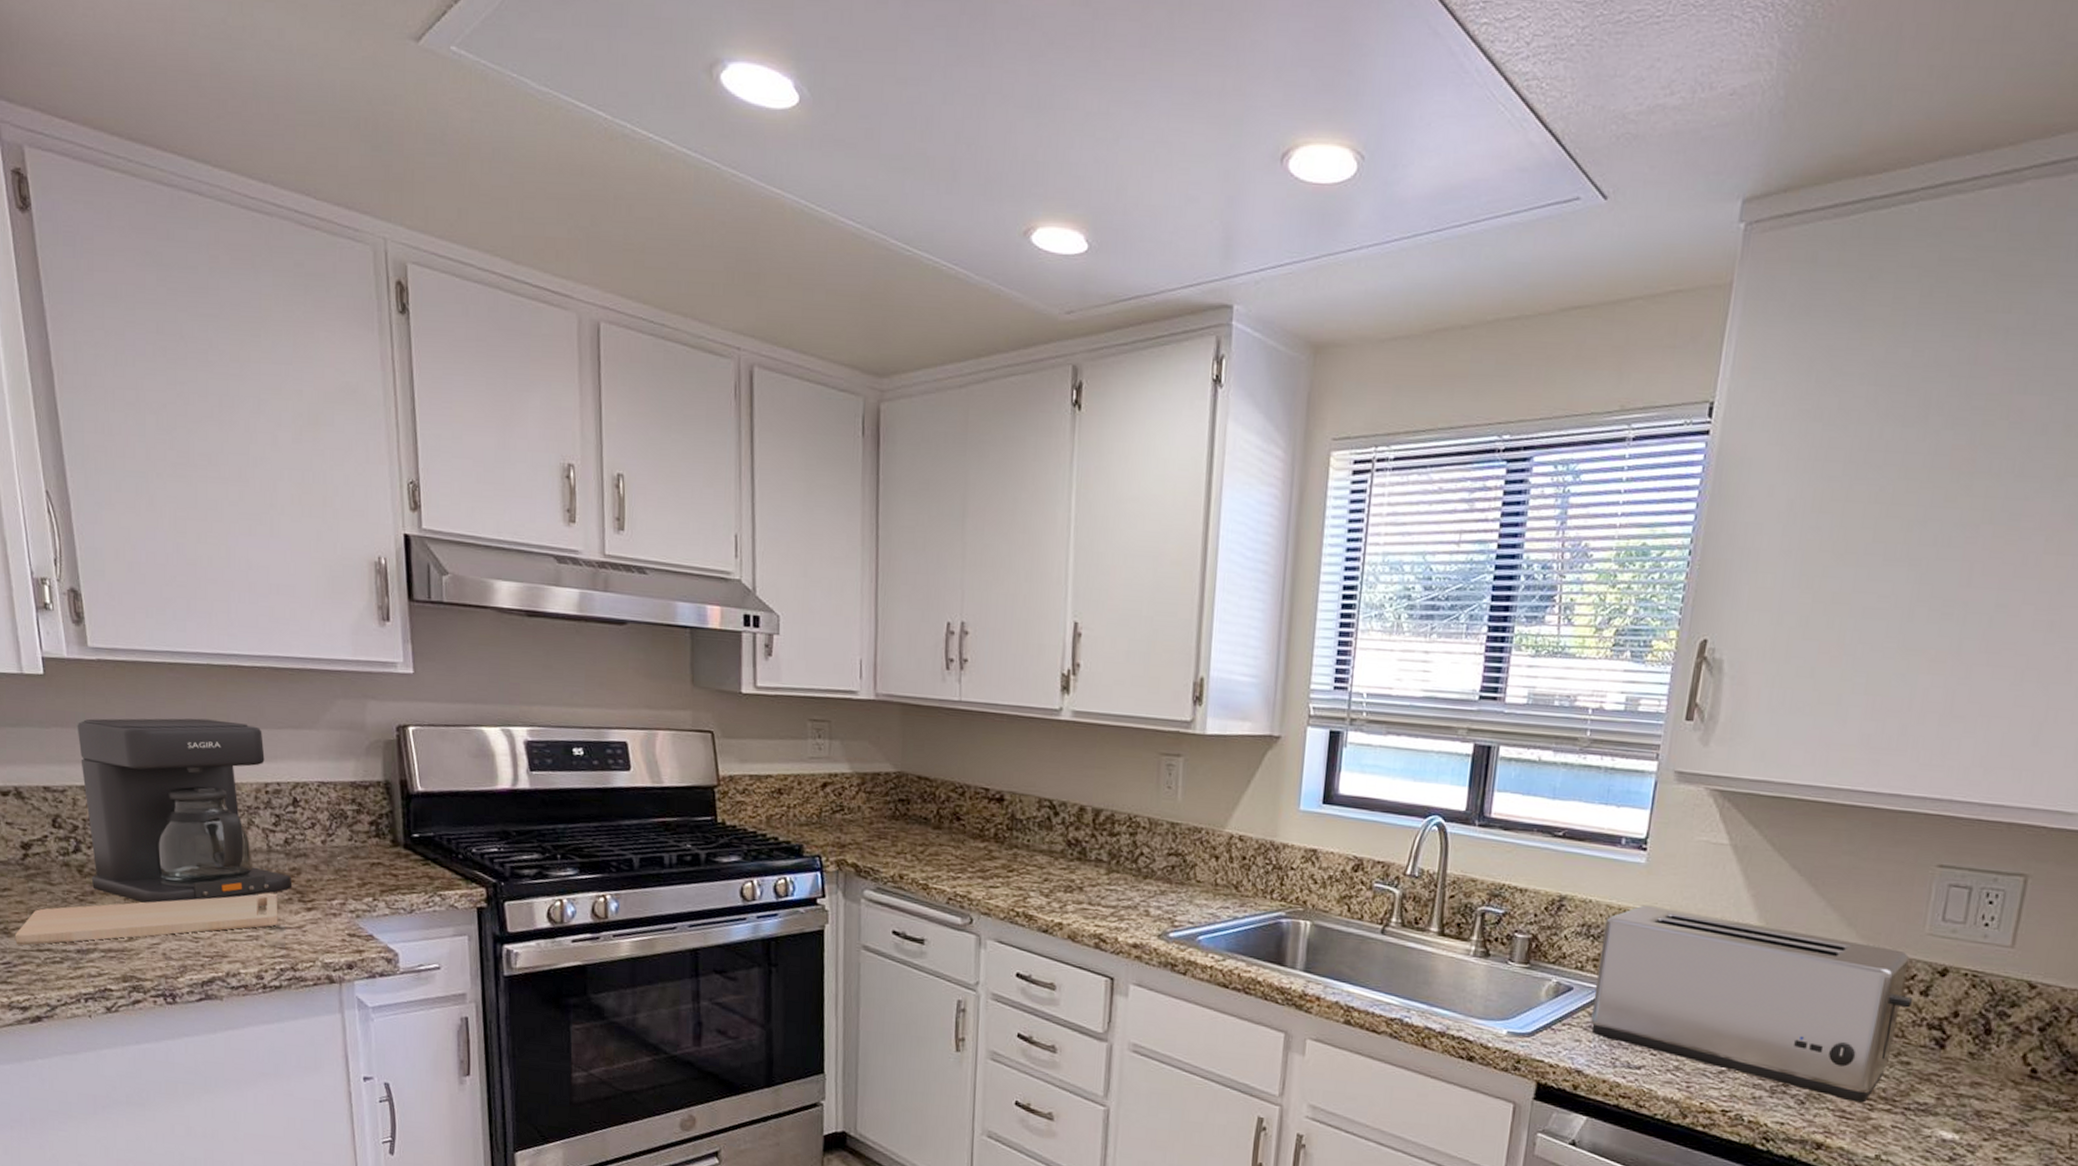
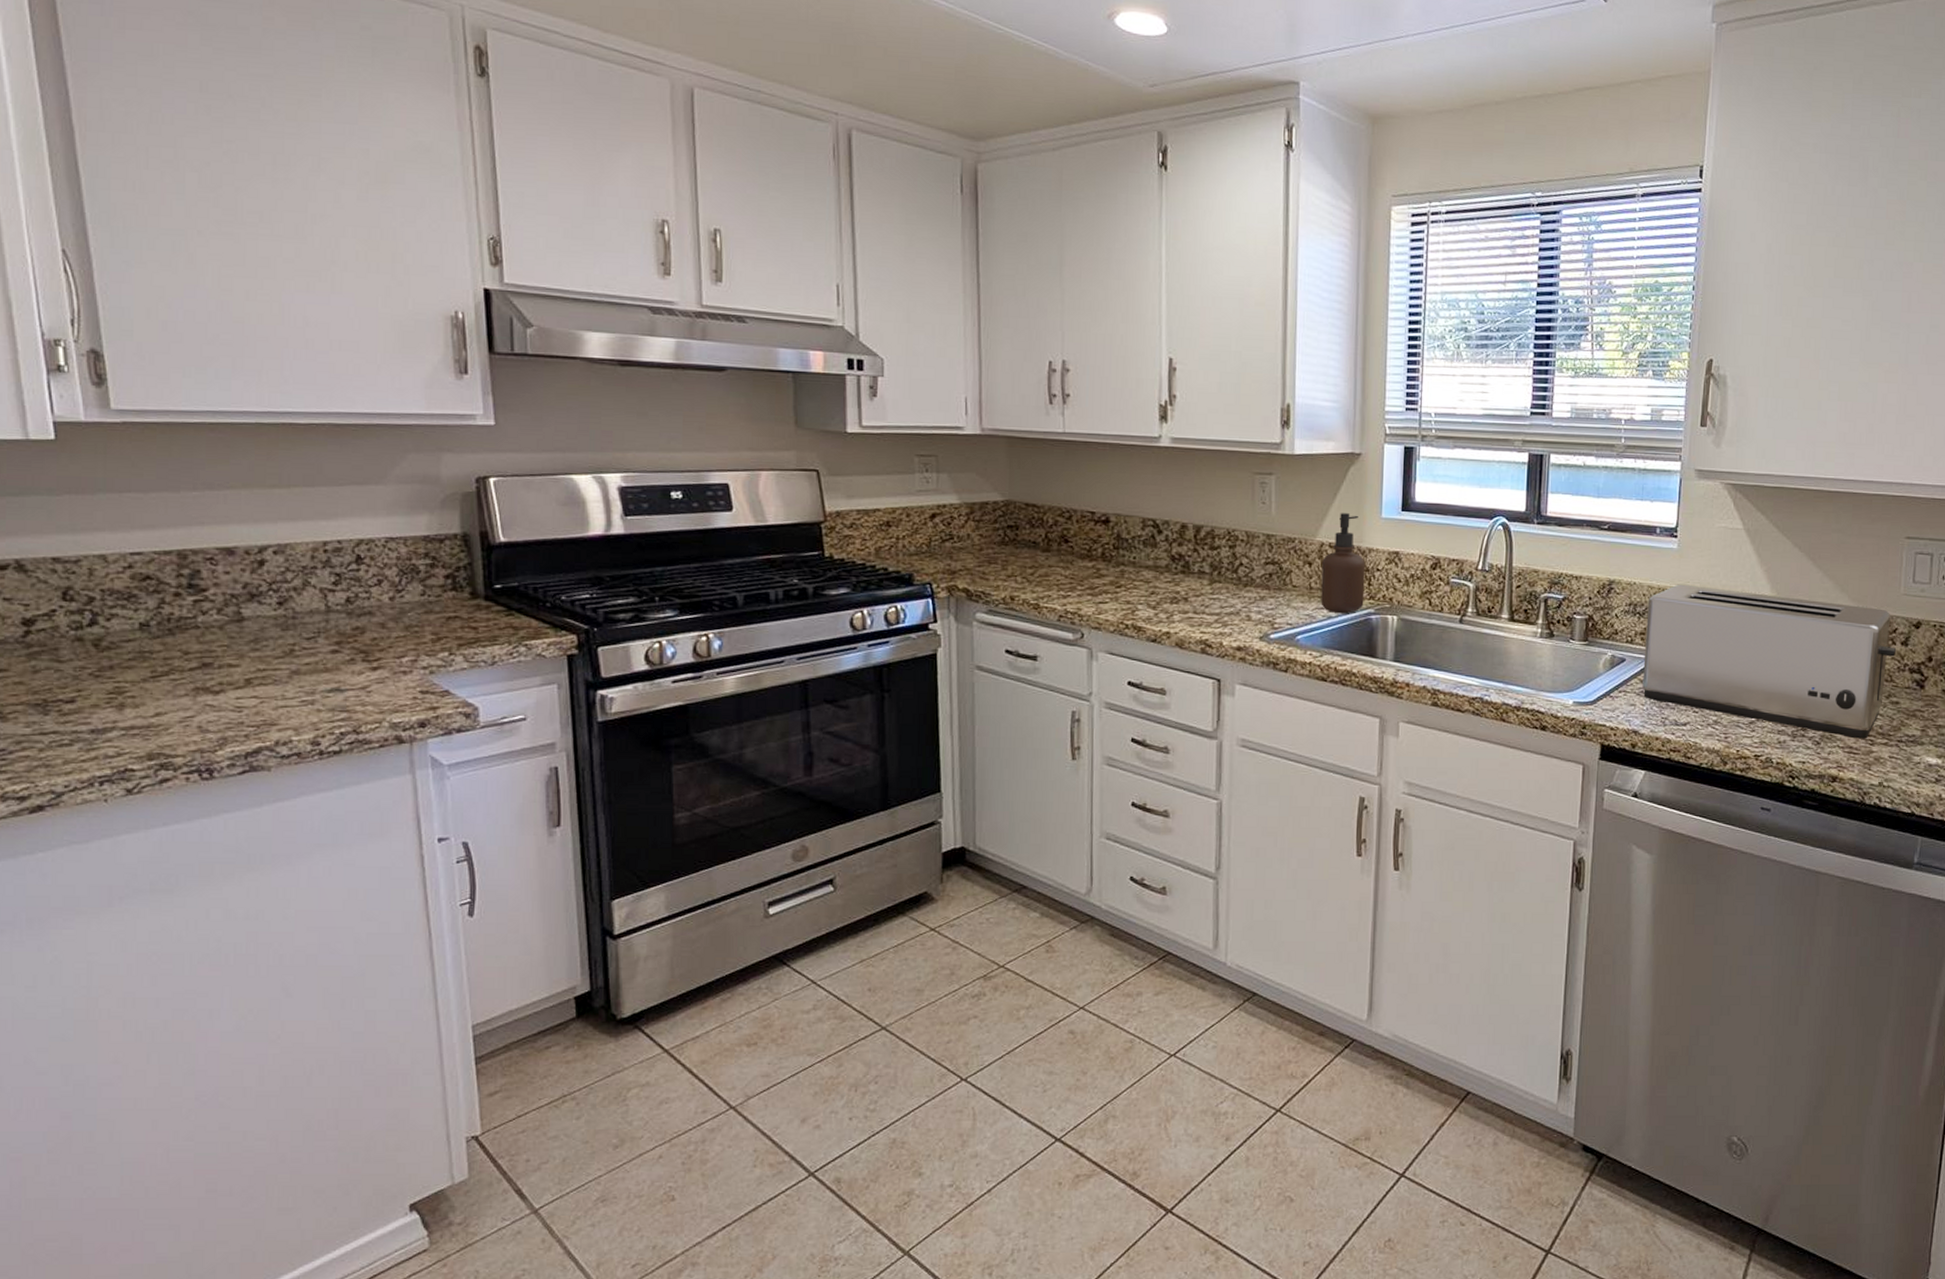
cutting board: present [14,894,278,946] -> none [11,656,338,730]
coffee maker: present [77,718,293,904] -> none [95,478,355,674]
soap dispenser: none [1226,802,1279,915] -> present [1321,513,1366,613]

